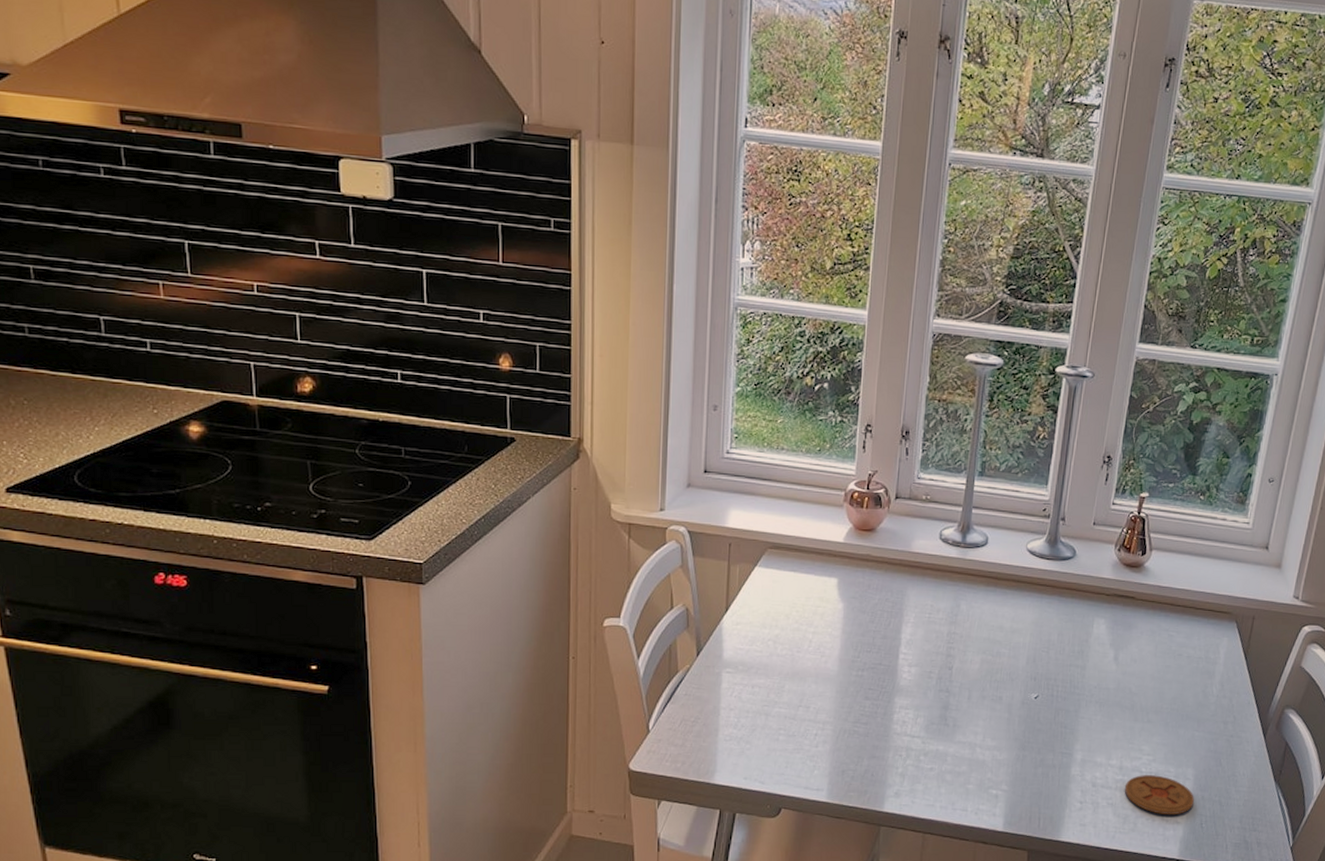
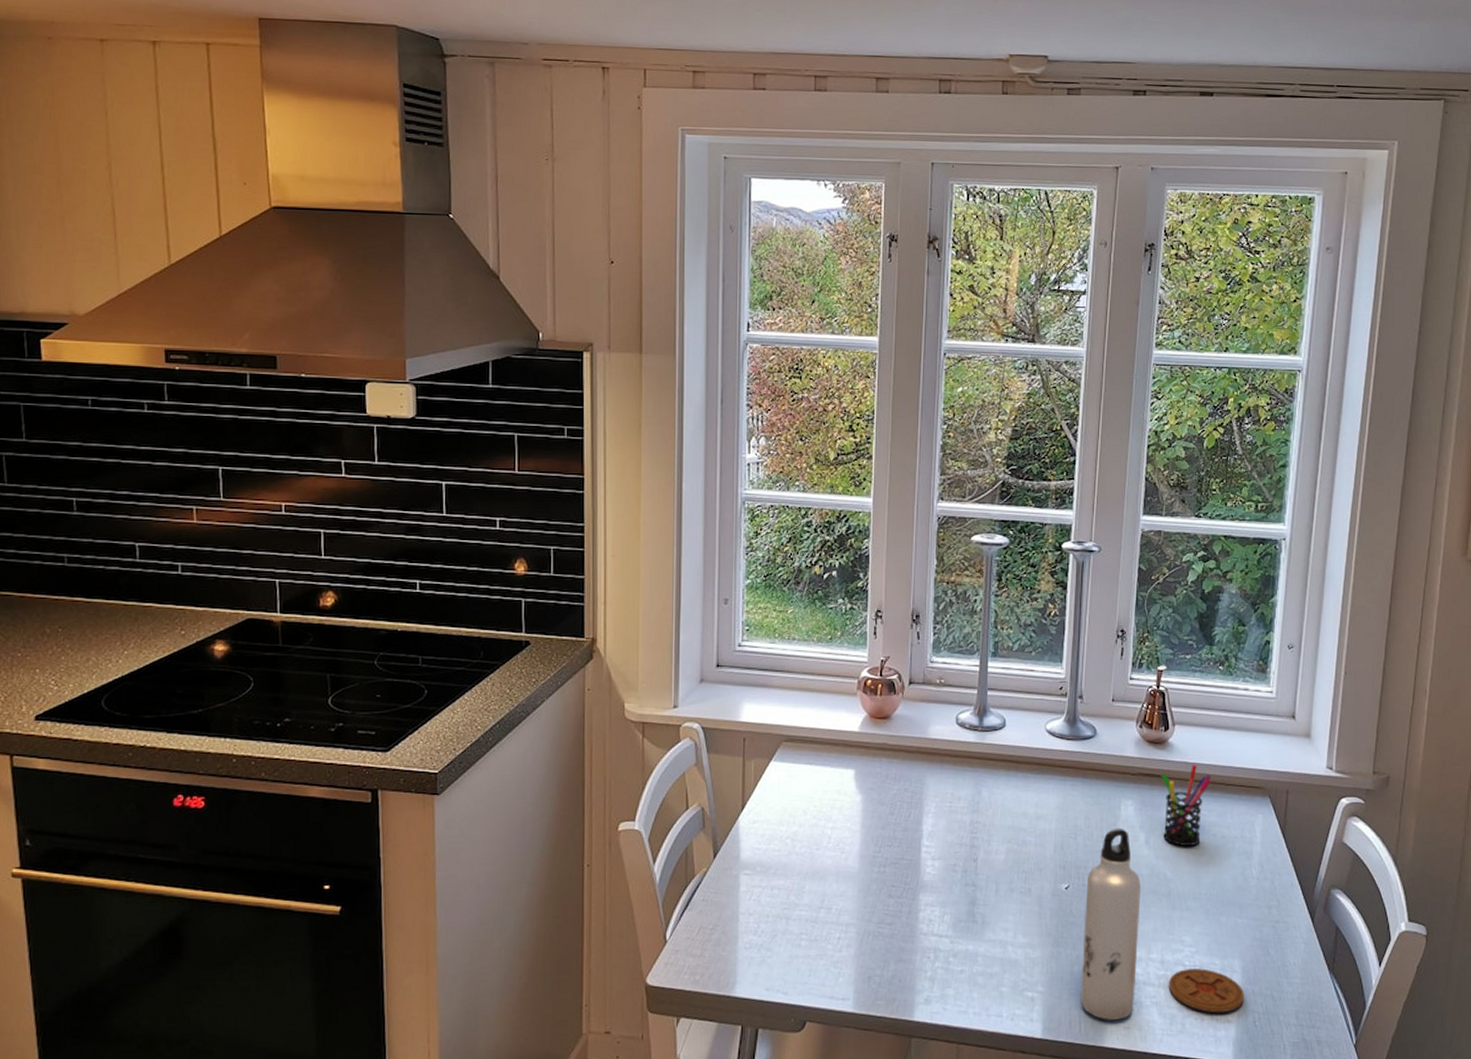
water bottle: none [1041,644,1107,817] -> present [1081,828,1141,1020]
pen holder: none [1132,588,1183,664] -> present [1161,764,1212,846]

